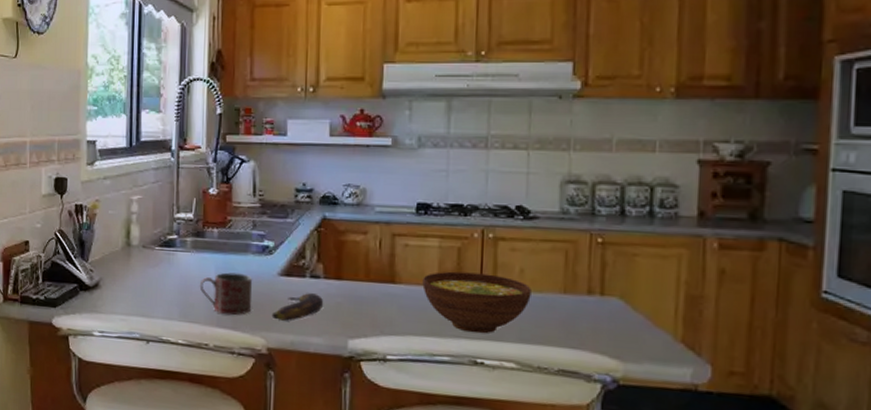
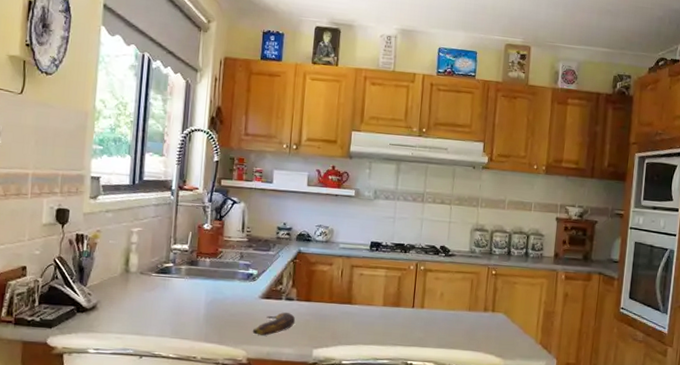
mug: present [199,272,253,315] -> none [191,295,238,332]
bowl: present [422,271,531,334] -> none [371,294,448,342]

